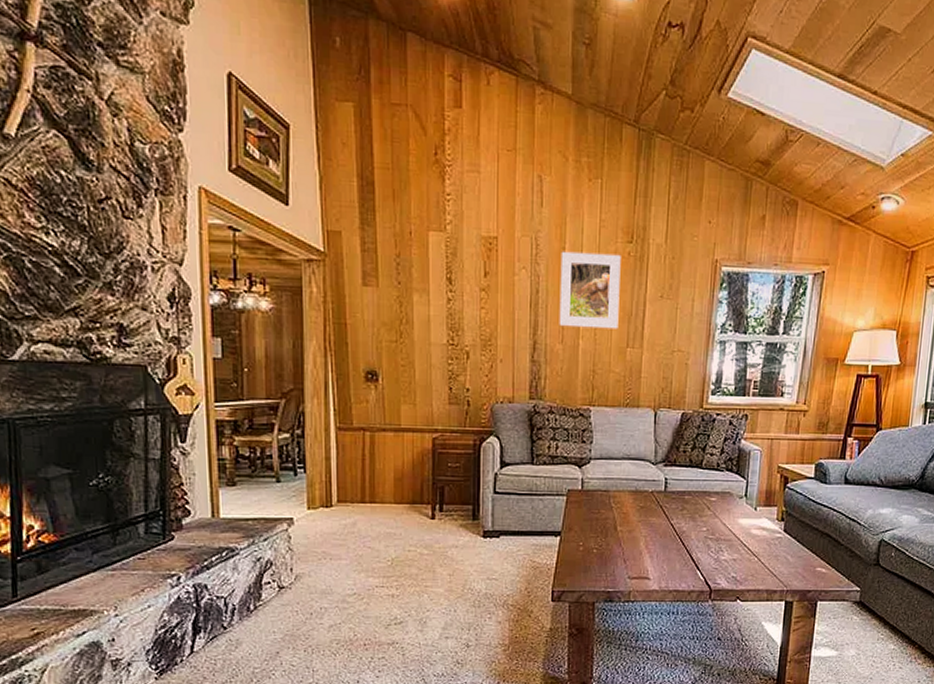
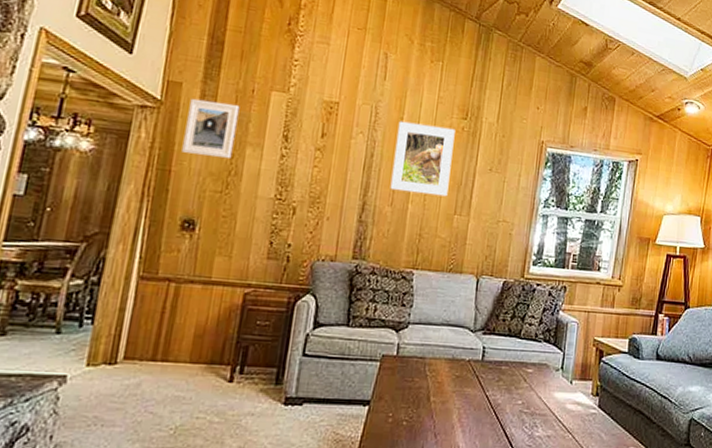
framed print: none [352,247,401,306] -> present [182,98,240,158]

